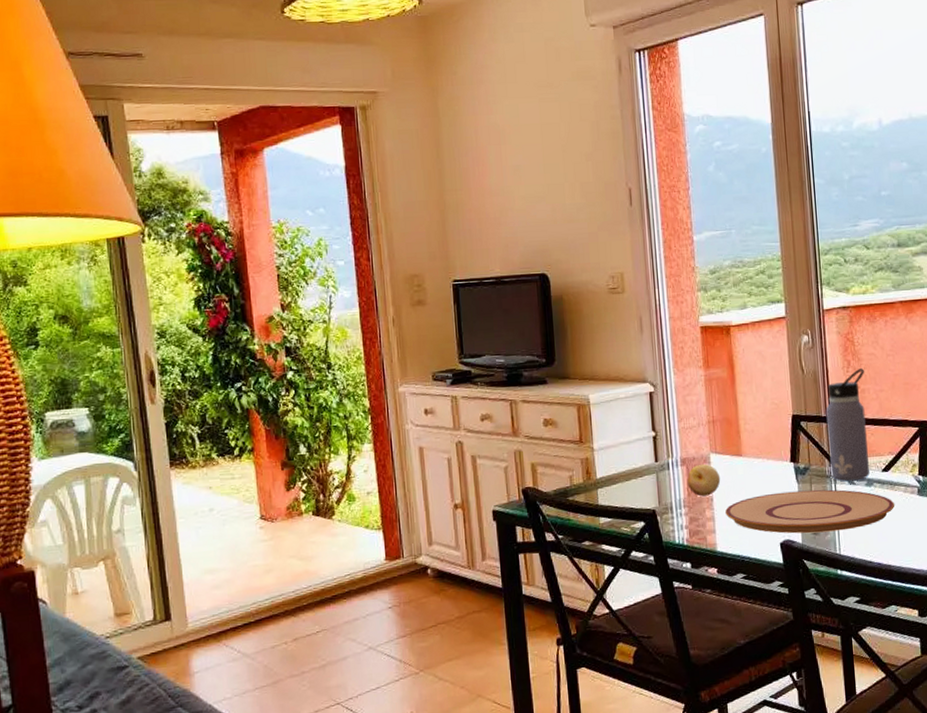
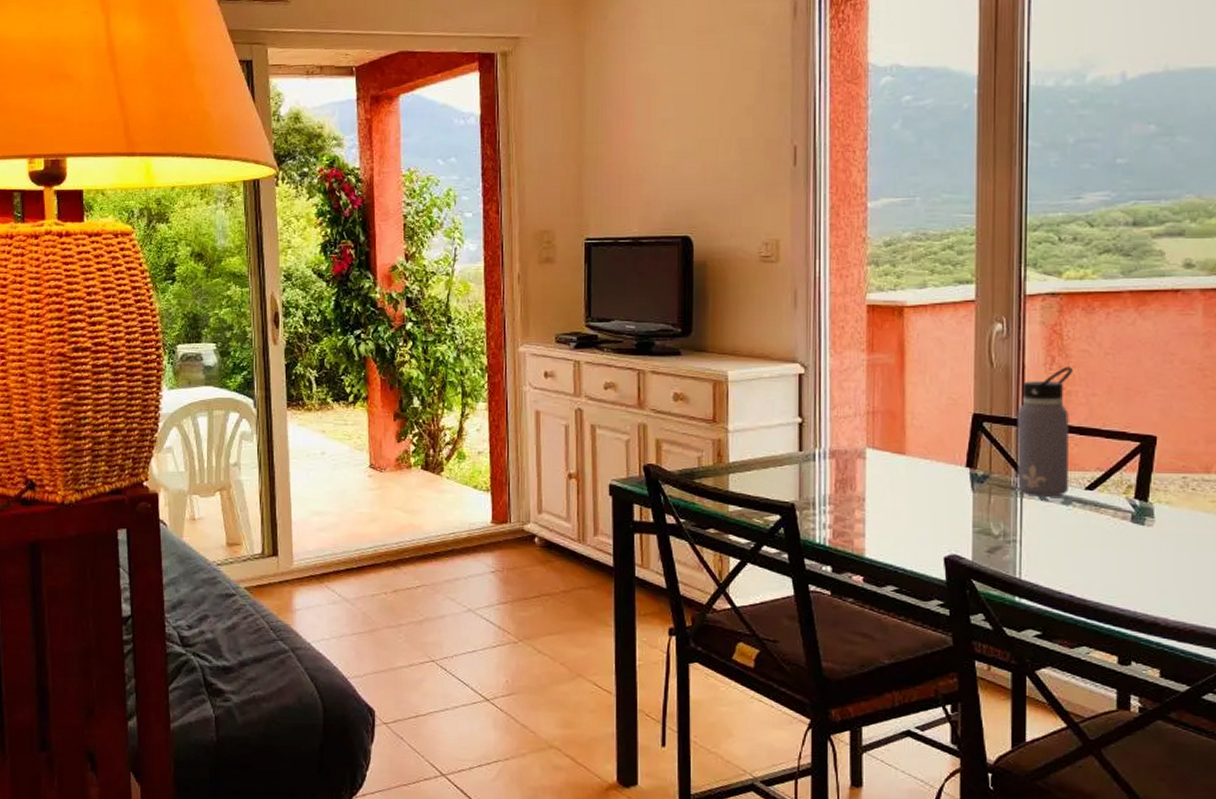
fruit: present [686,463,721,497] -> none [835,458,877,495]
plate: present [725,489,894,534] -> none [879,500,1098,552]

